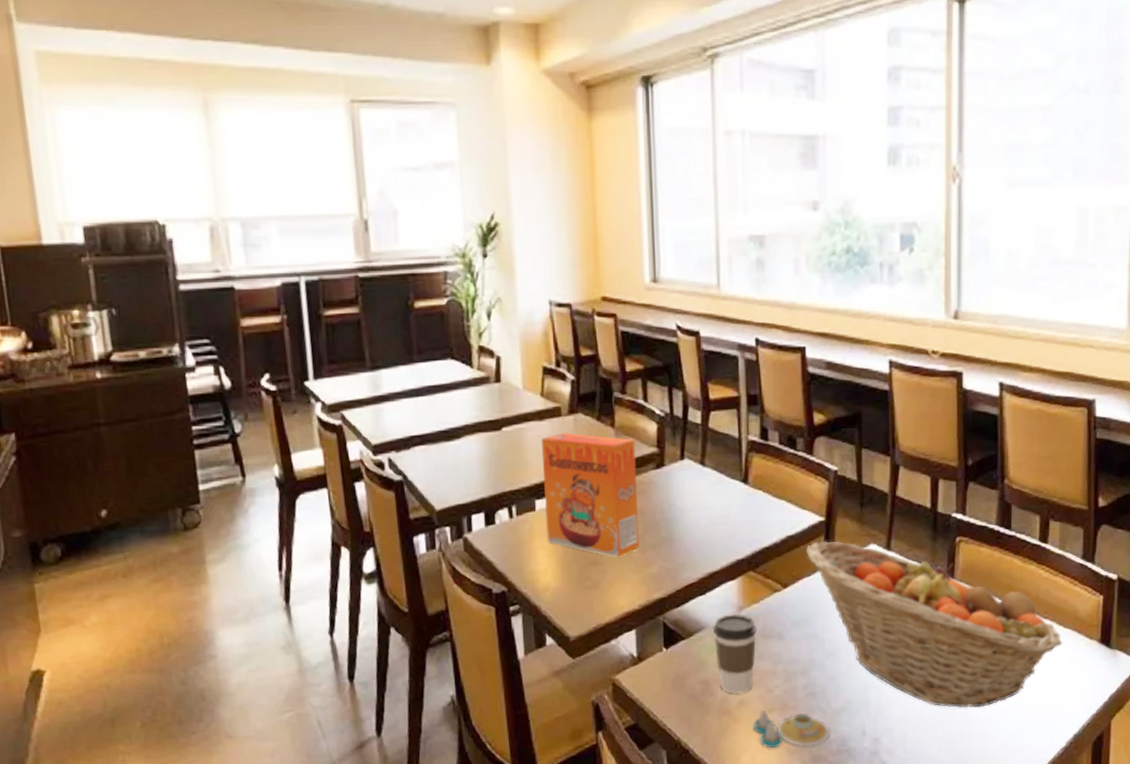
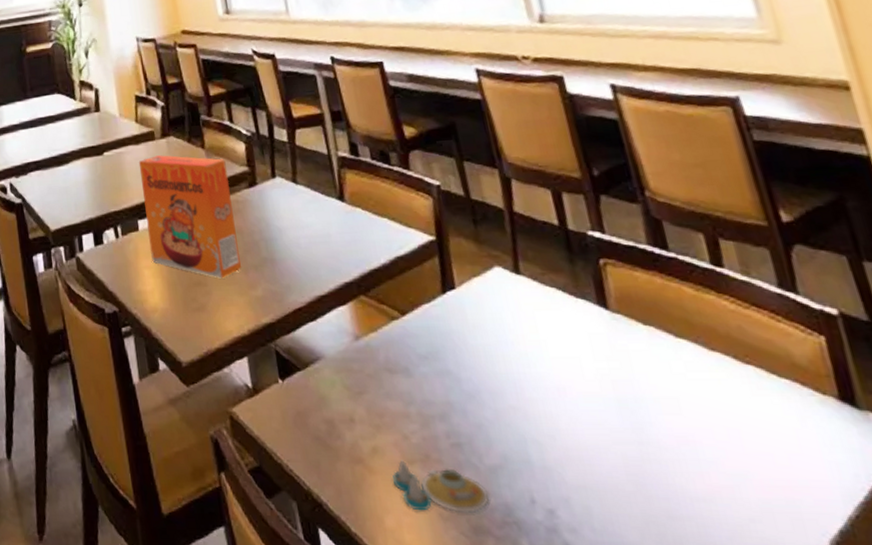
coffee cup: present [714,614,757,694] -> none [330,343,385,439]
fruit basket: present [807,541,1063,708] -> none [420,263,783,479]

